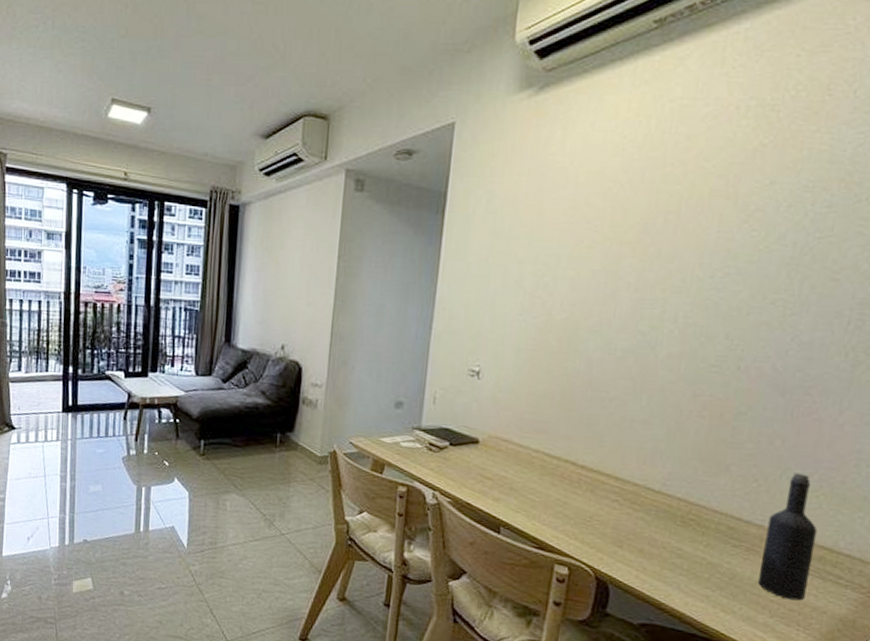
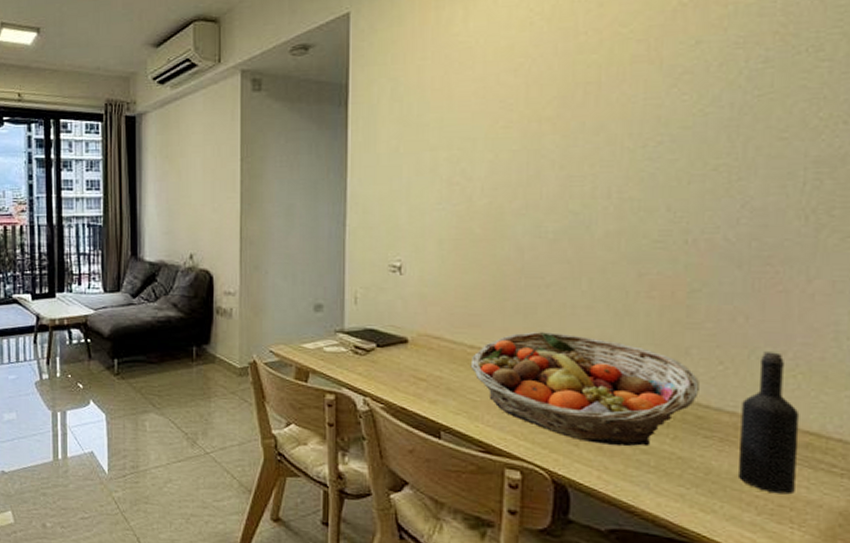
fruit basket: none [533,441,735,551] -> present [470,332,699,447]

